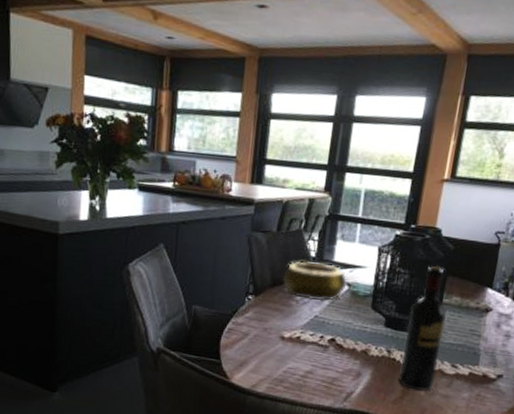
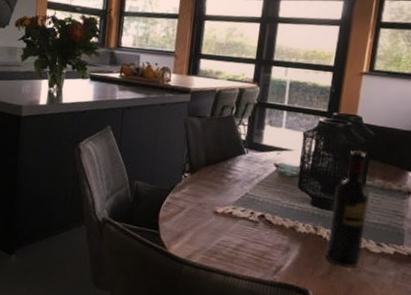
decorative bowl: present [282,261,349,302] -> none [215,143,276,181]

